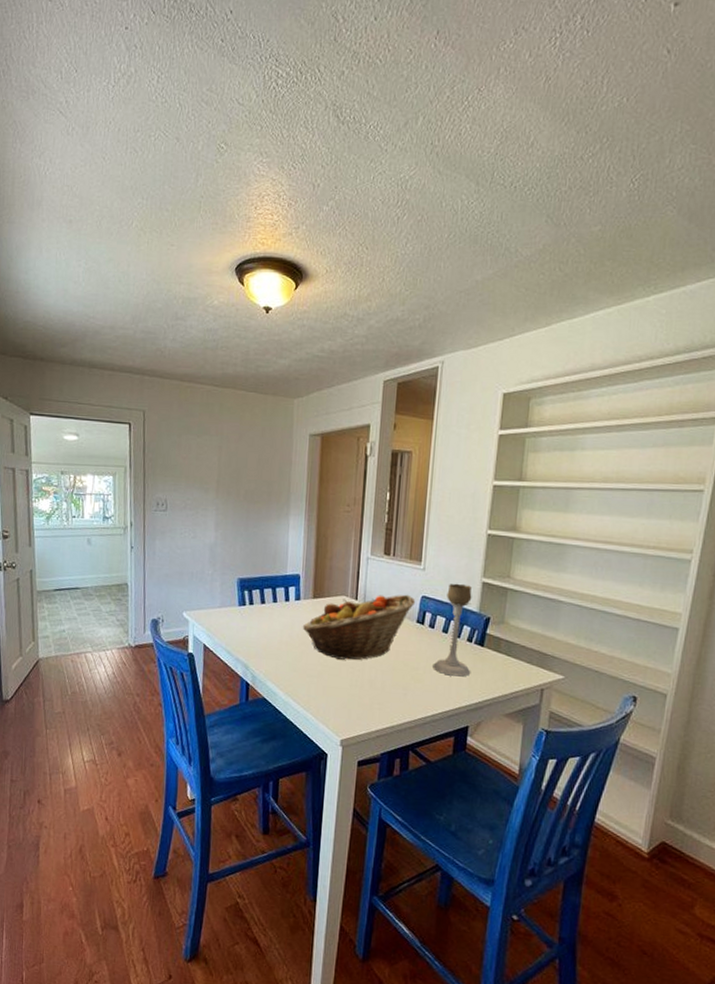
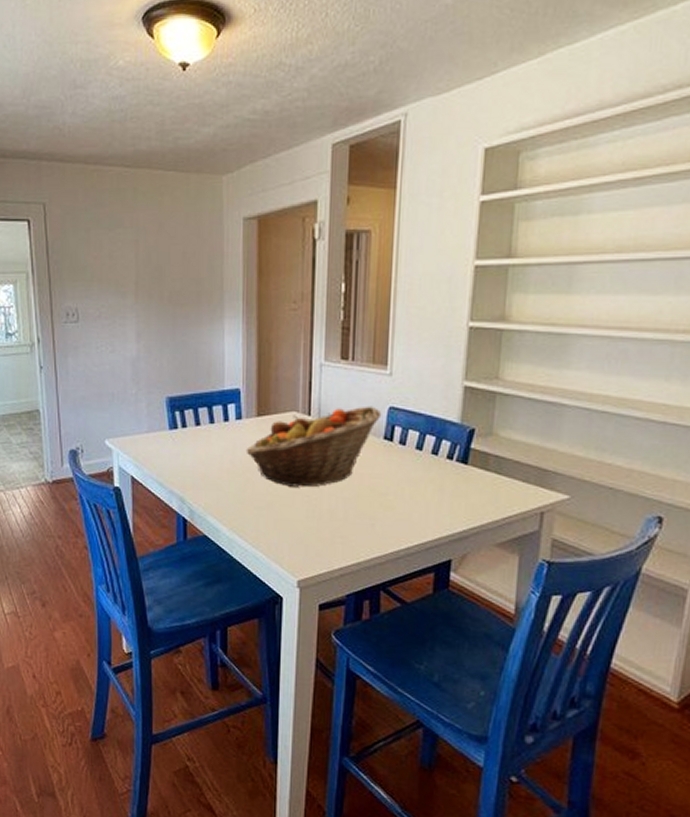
candle holder: present [433,583,473,677] -> none [405,389,453,502]

